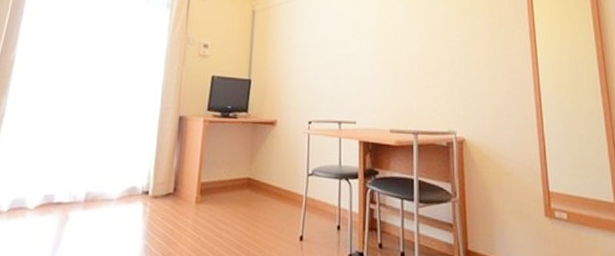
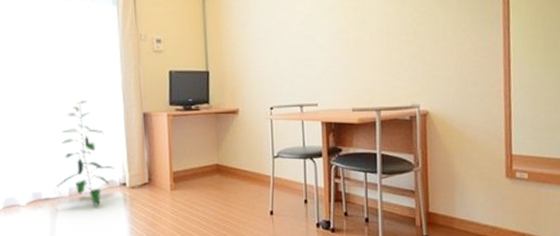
decorative plant: none [71,97,139,217] -> present [56,100,114,207]

